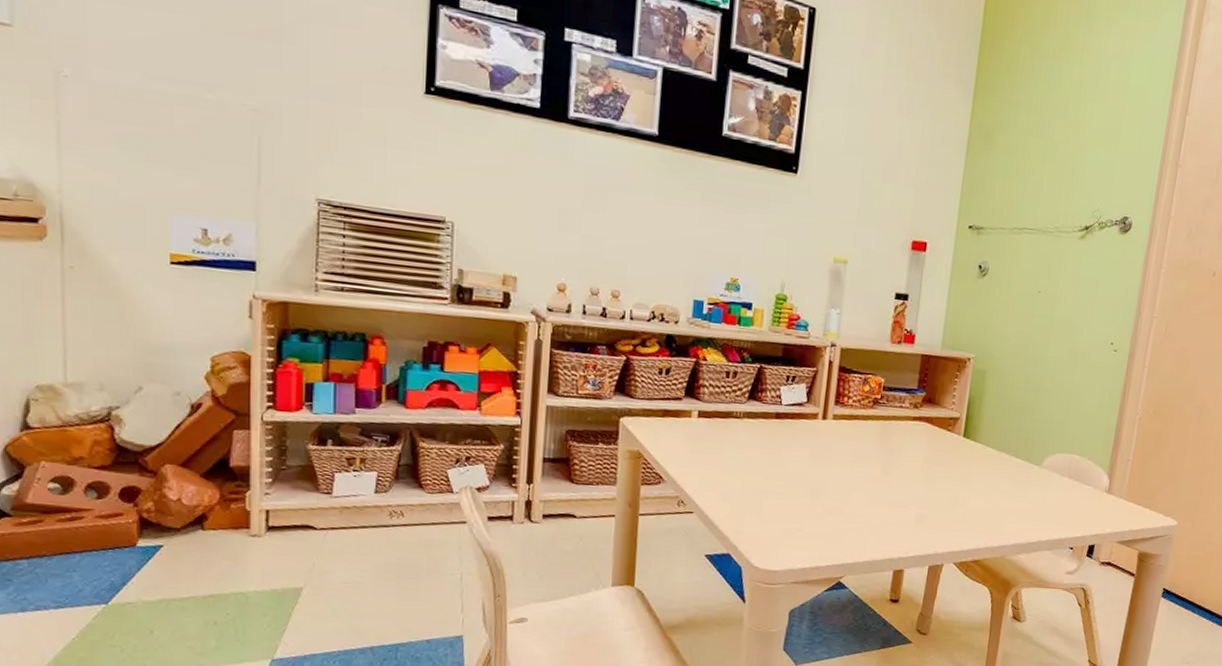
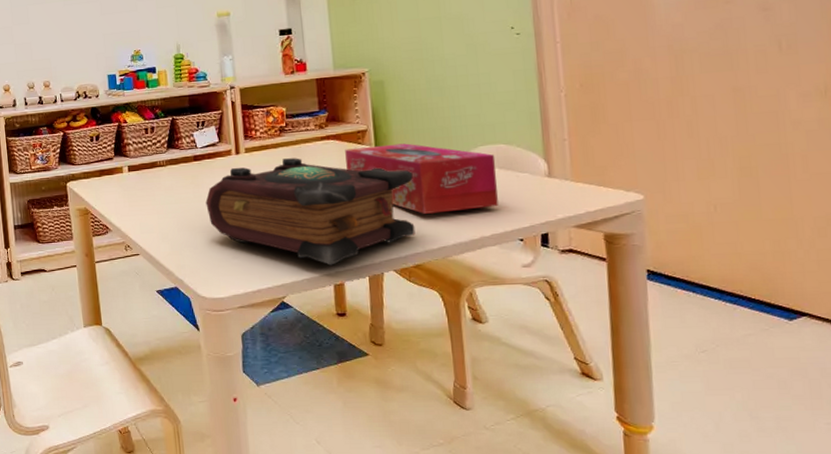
book: none [779,433,992,551] -> present [205,158,416,266]
tissue box: none [931,434,1068,514] -> present [345,143,498,214]

